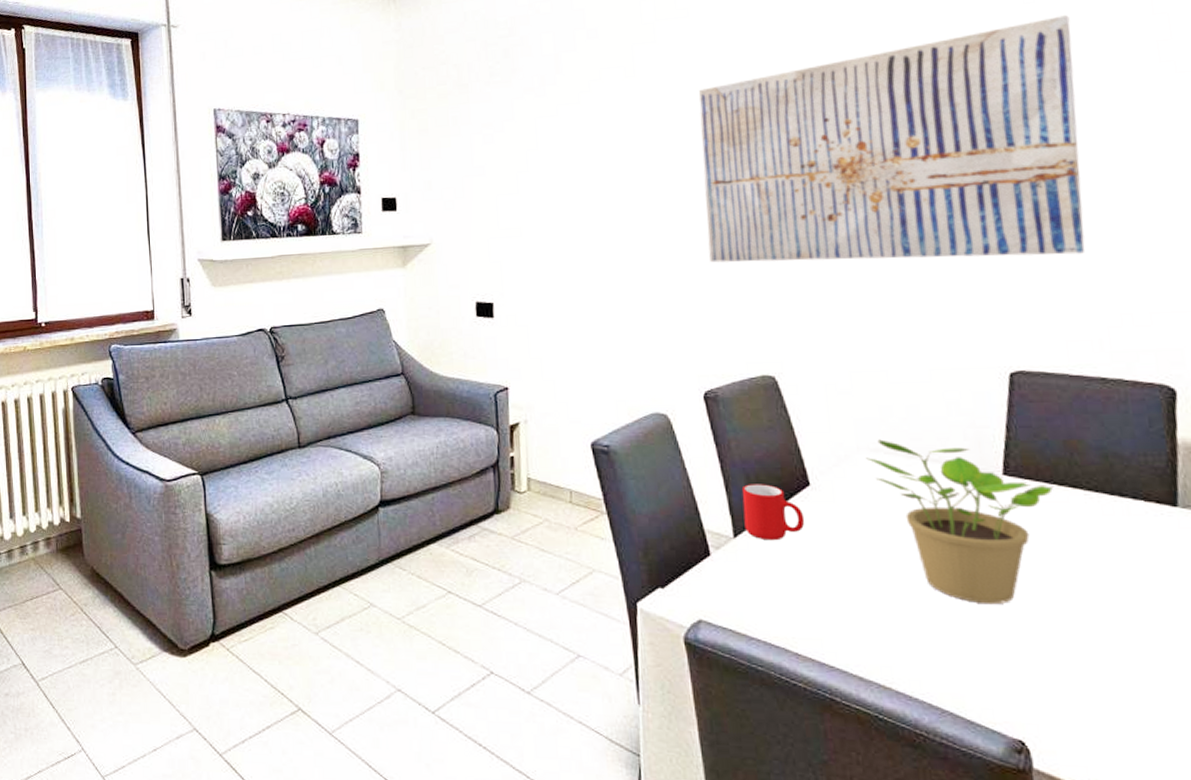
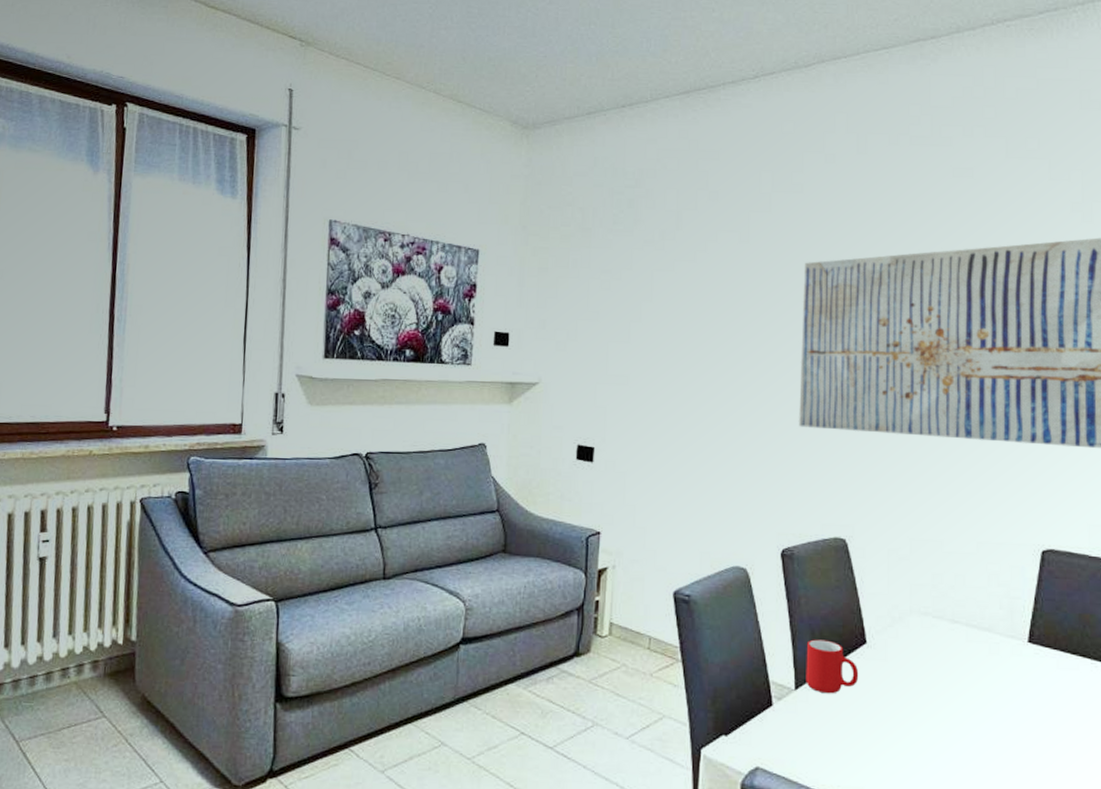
potted plant: present [866,439,1053,605] -> none [917,604,1066,760]

